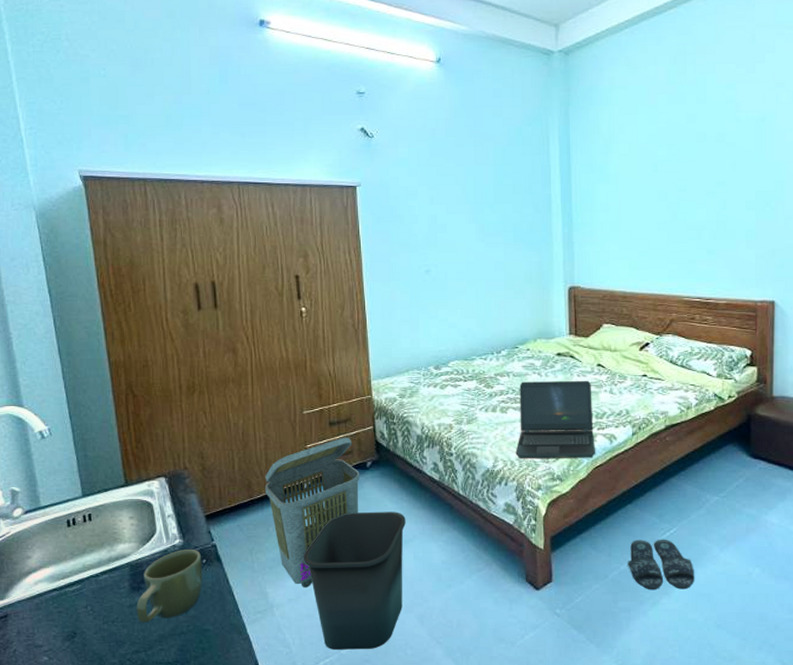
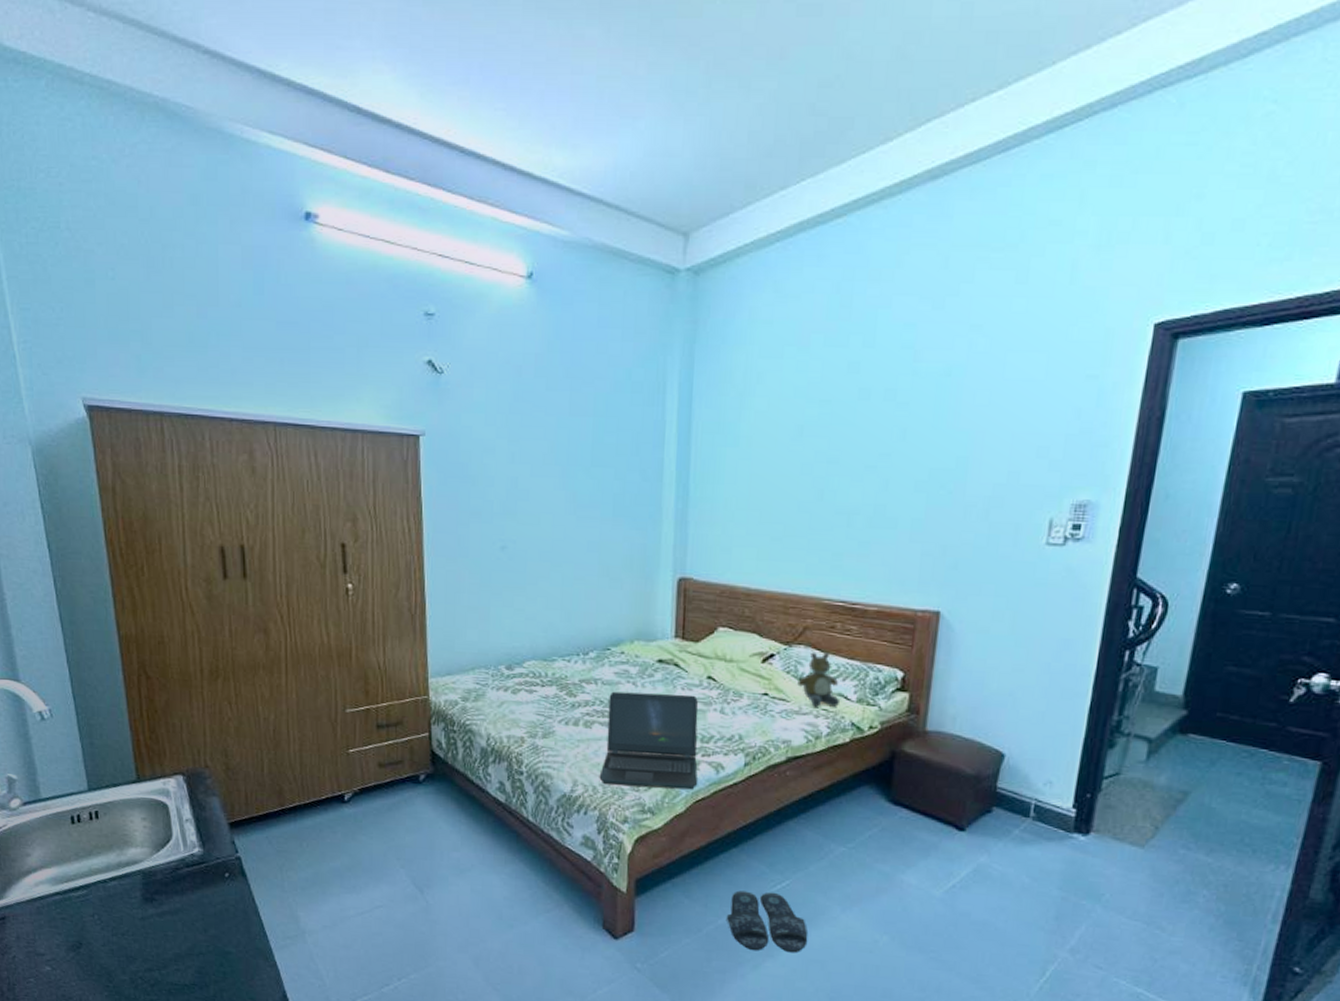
mug: present [136,548,203,623] -> none [149,859,225,939]
laundry basket: present [264,437,360,588] -> none [298,743,411,915]
waste bin: present [303,511,406,650] -> none [341,832,463,990]
bear: none [669,339,703,383] -> present [797,652,839,707]

